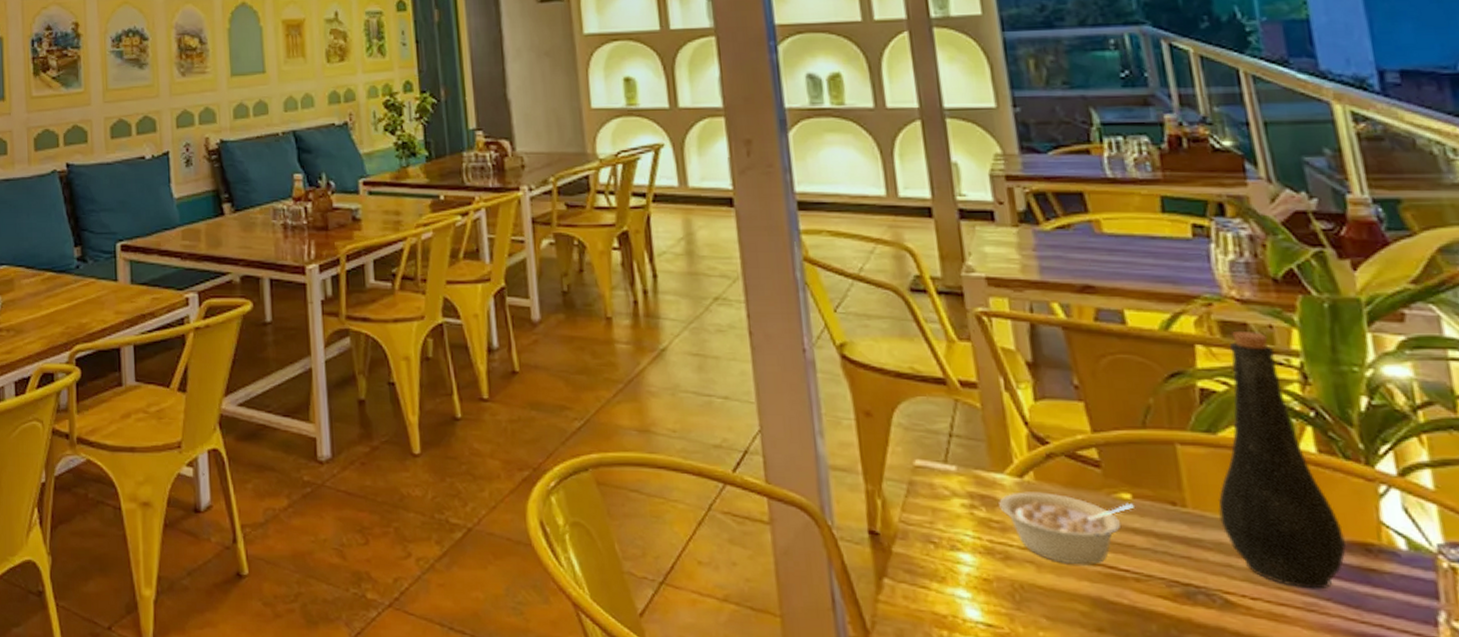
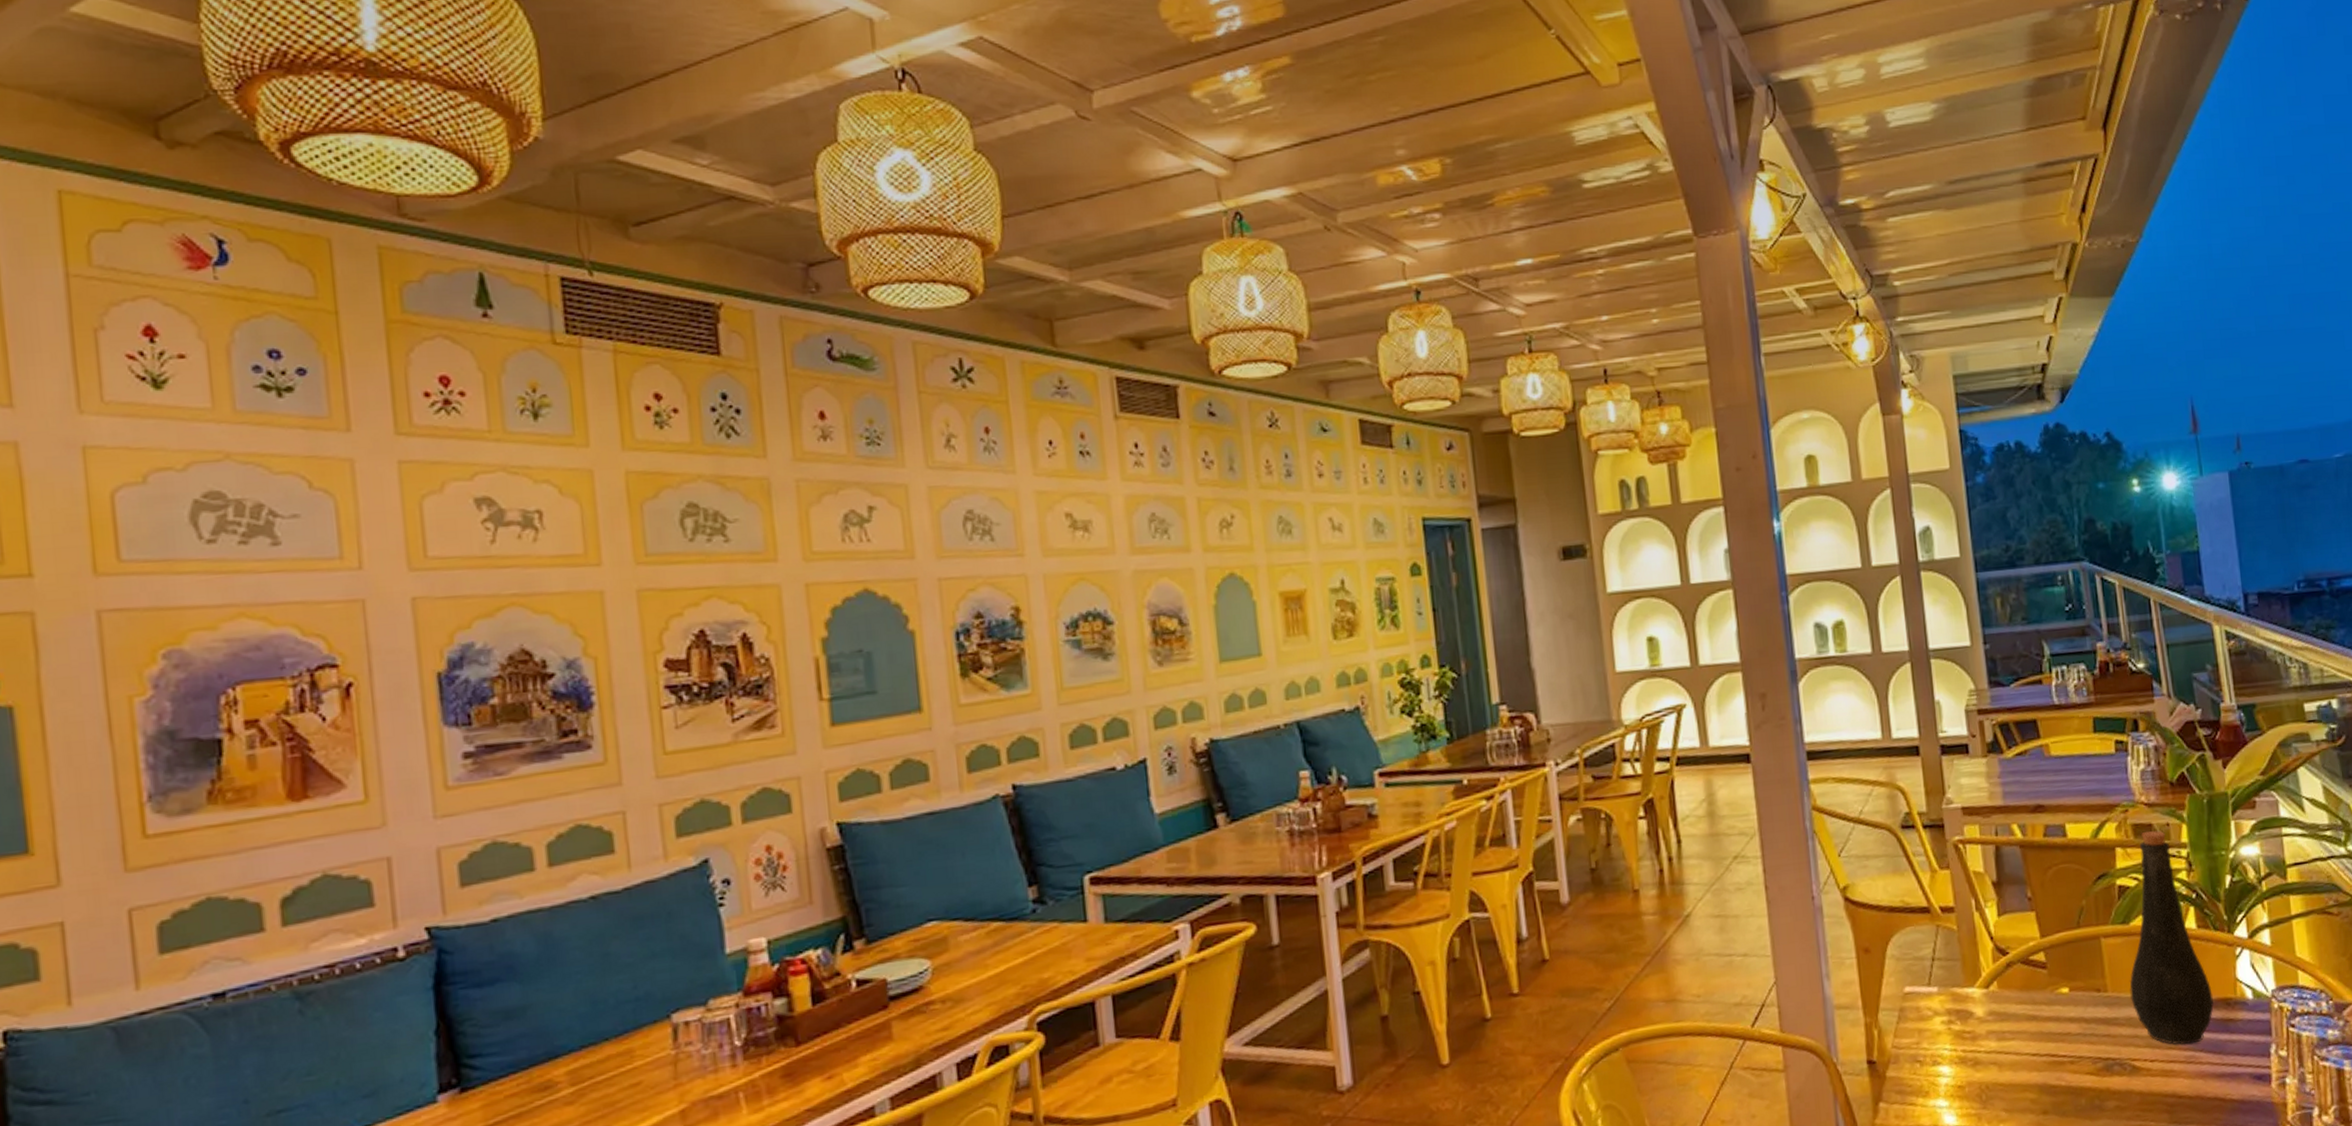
legume: present [999,492,1136,565] -> none [1970,996,2072,1060]

